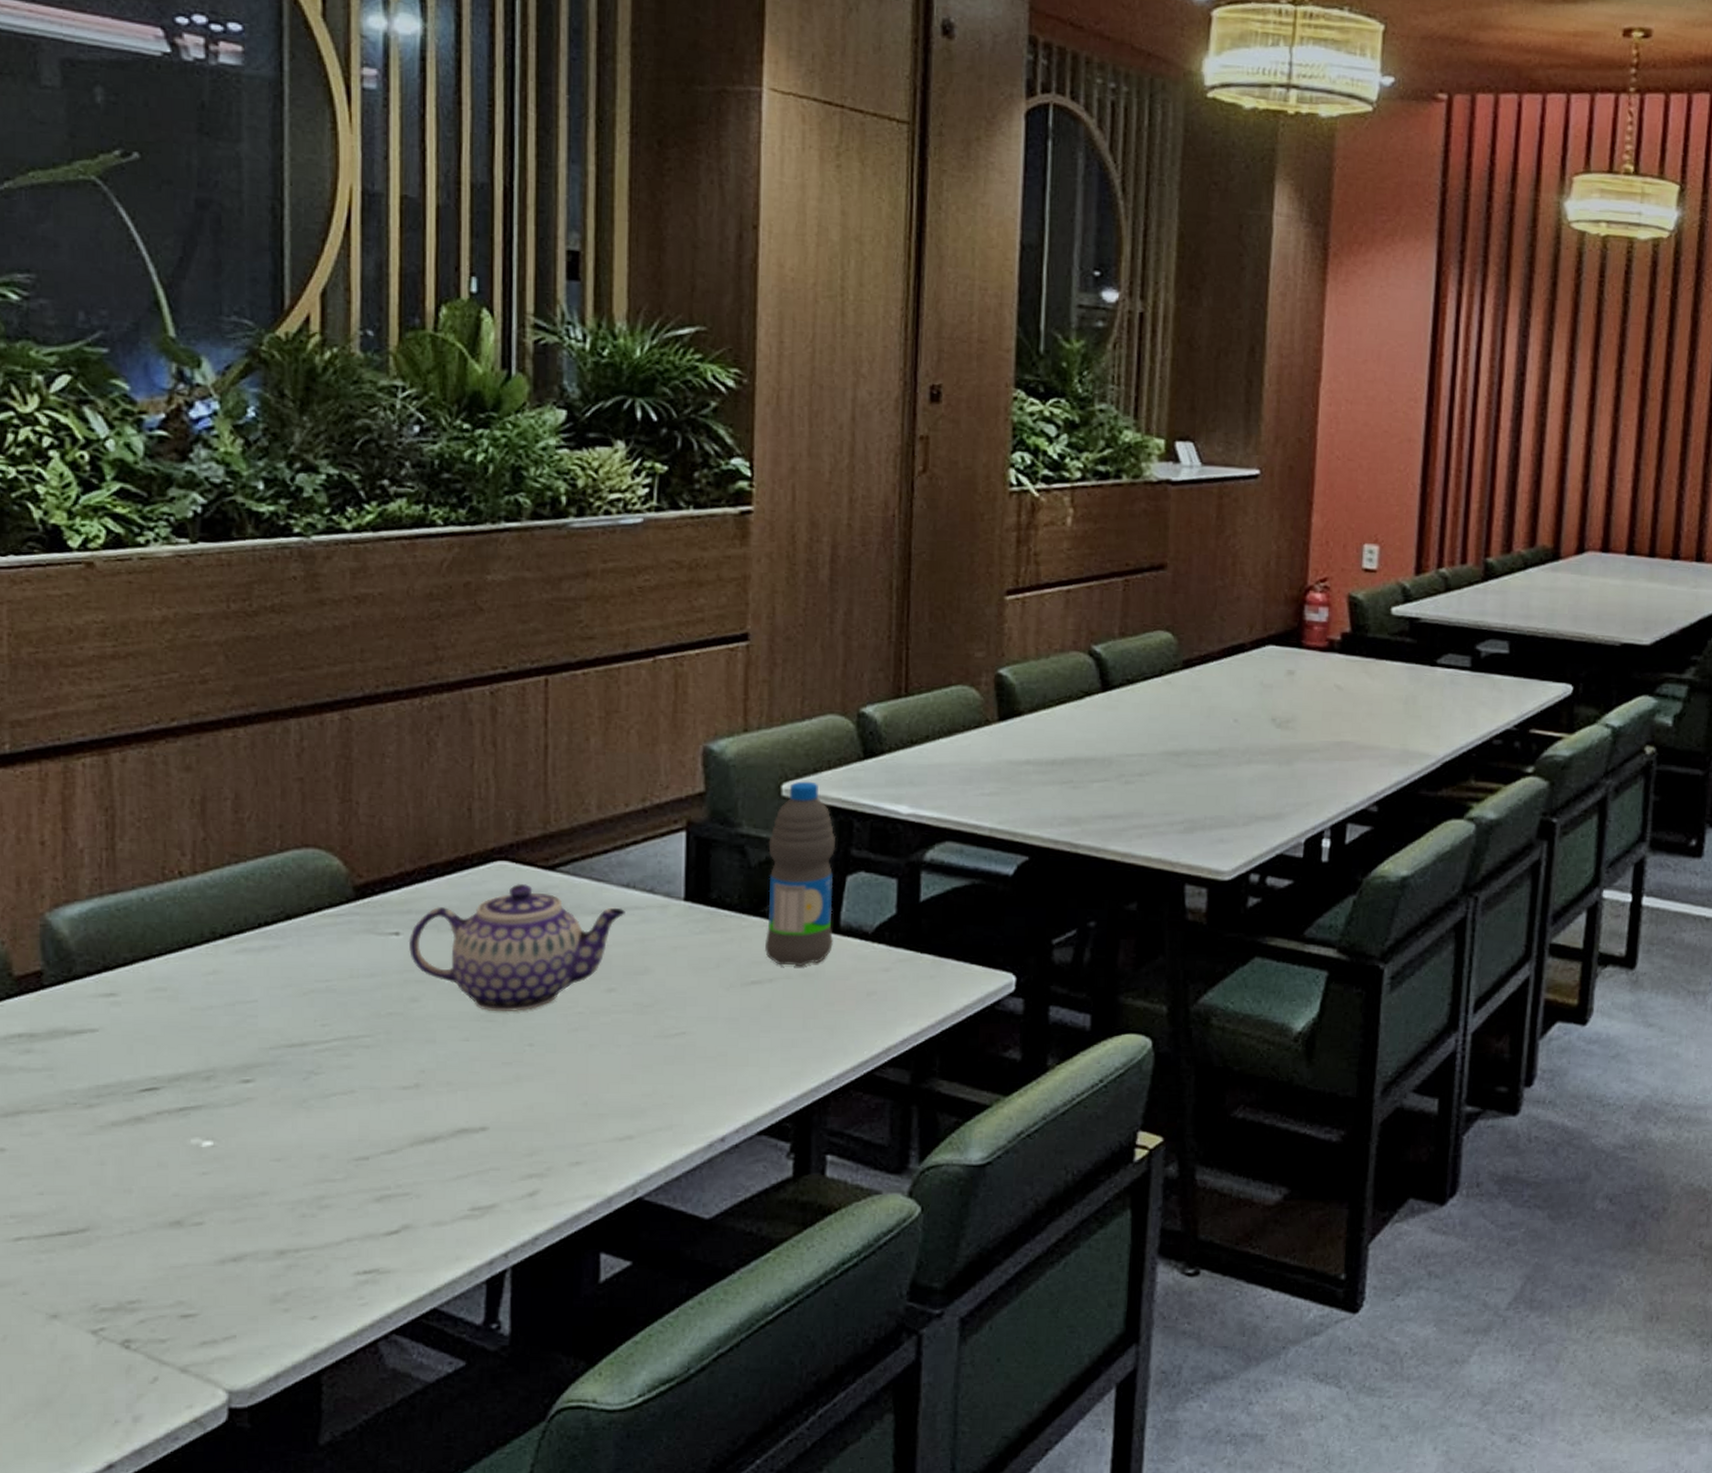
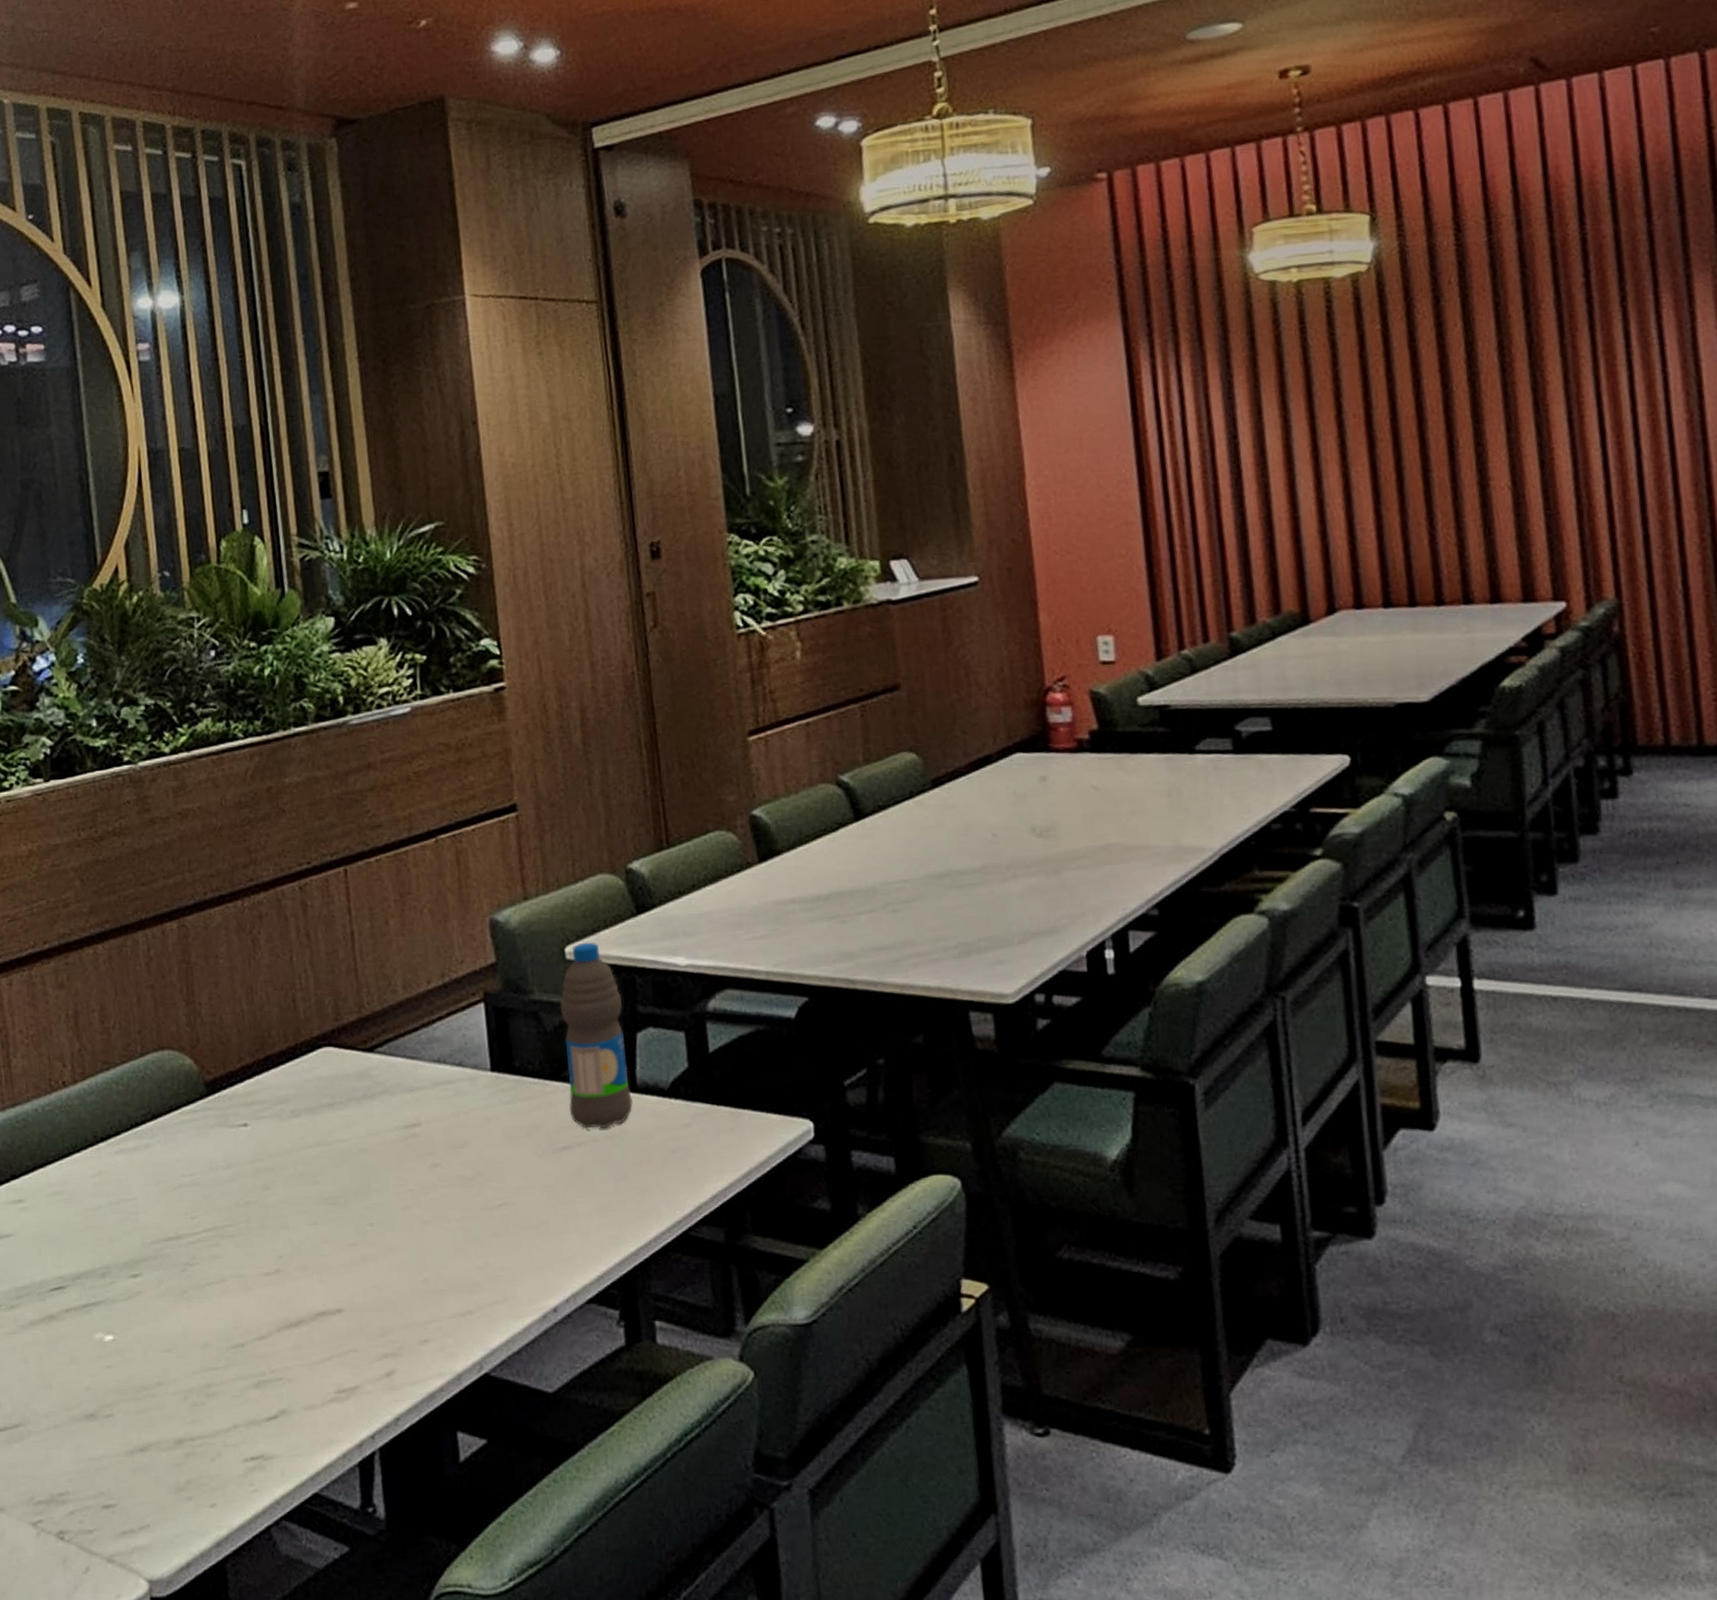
teapot: present [408,884,625,1012] -> none [255,1068,440,1195]

